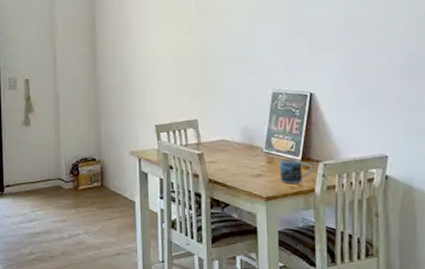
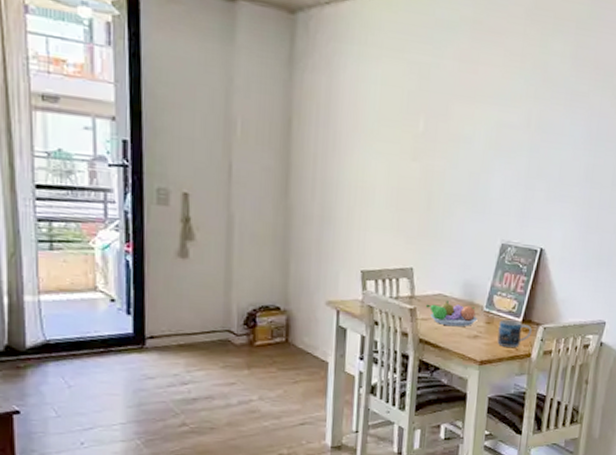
fruit bowl: none [211,144,259,167] -> present [425,300,478,327]

